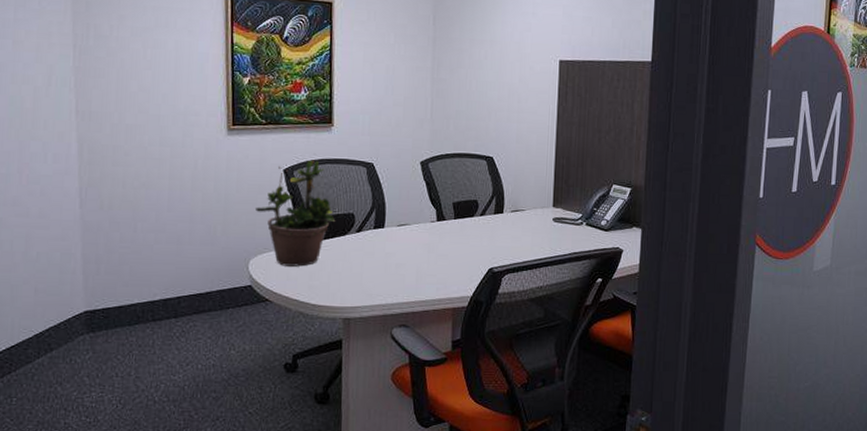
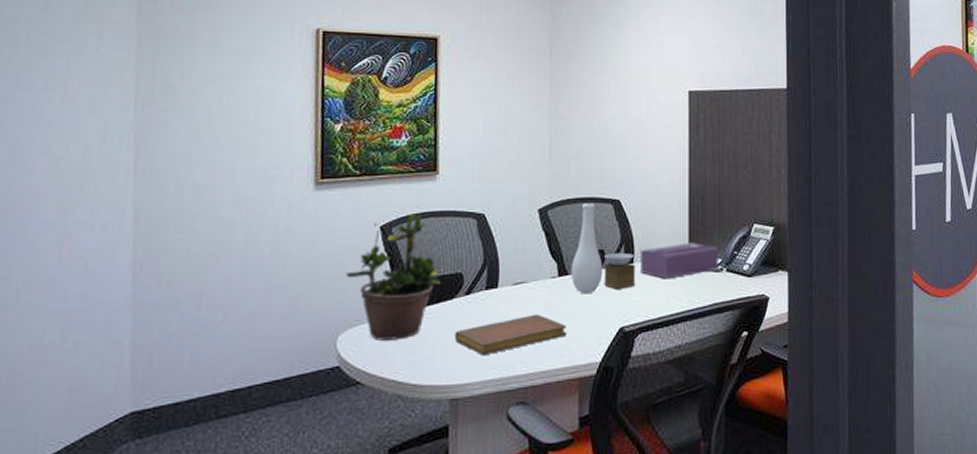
notebook: none [347,252,444,283] -> present [454,314,567,355]
vase: none [447,158,504,237] -> present [570,203,635,293]
tissue box: none [509,198,579,229] -> present [641,242,718,279]

